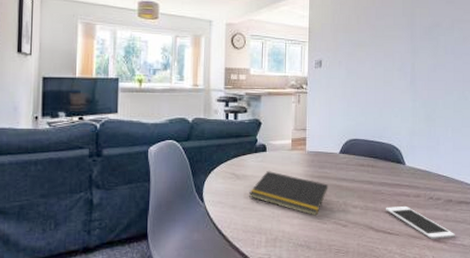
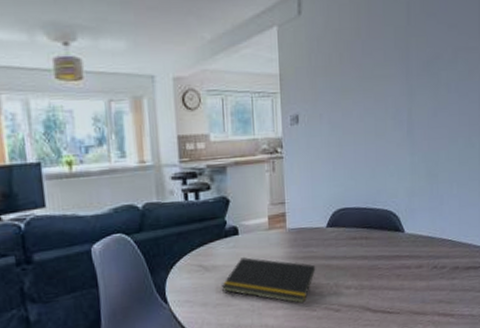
cell phone: present [386,207,455,239] -> none [384,280,463,313]

